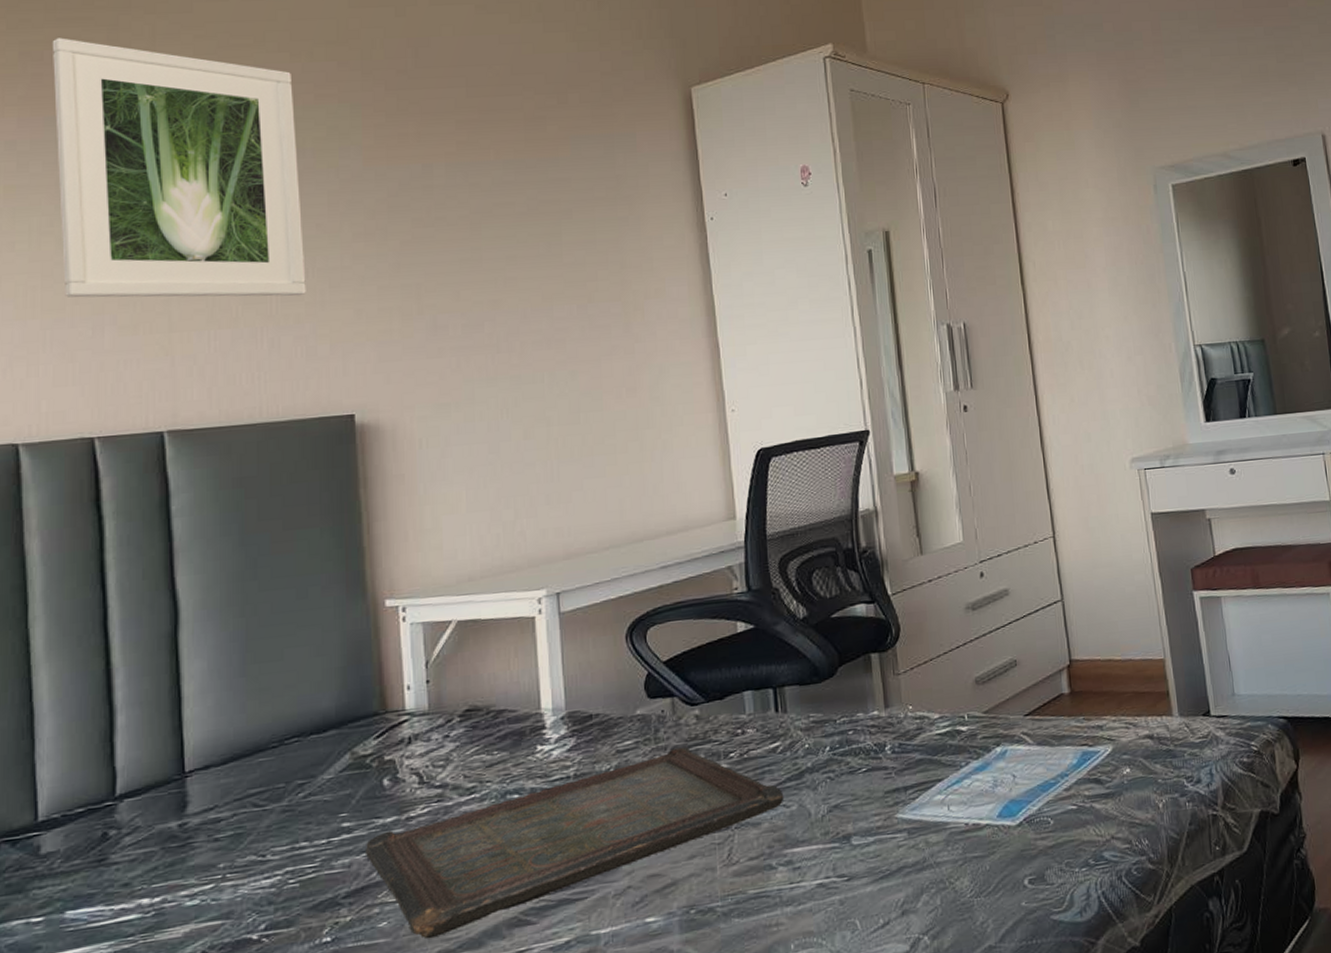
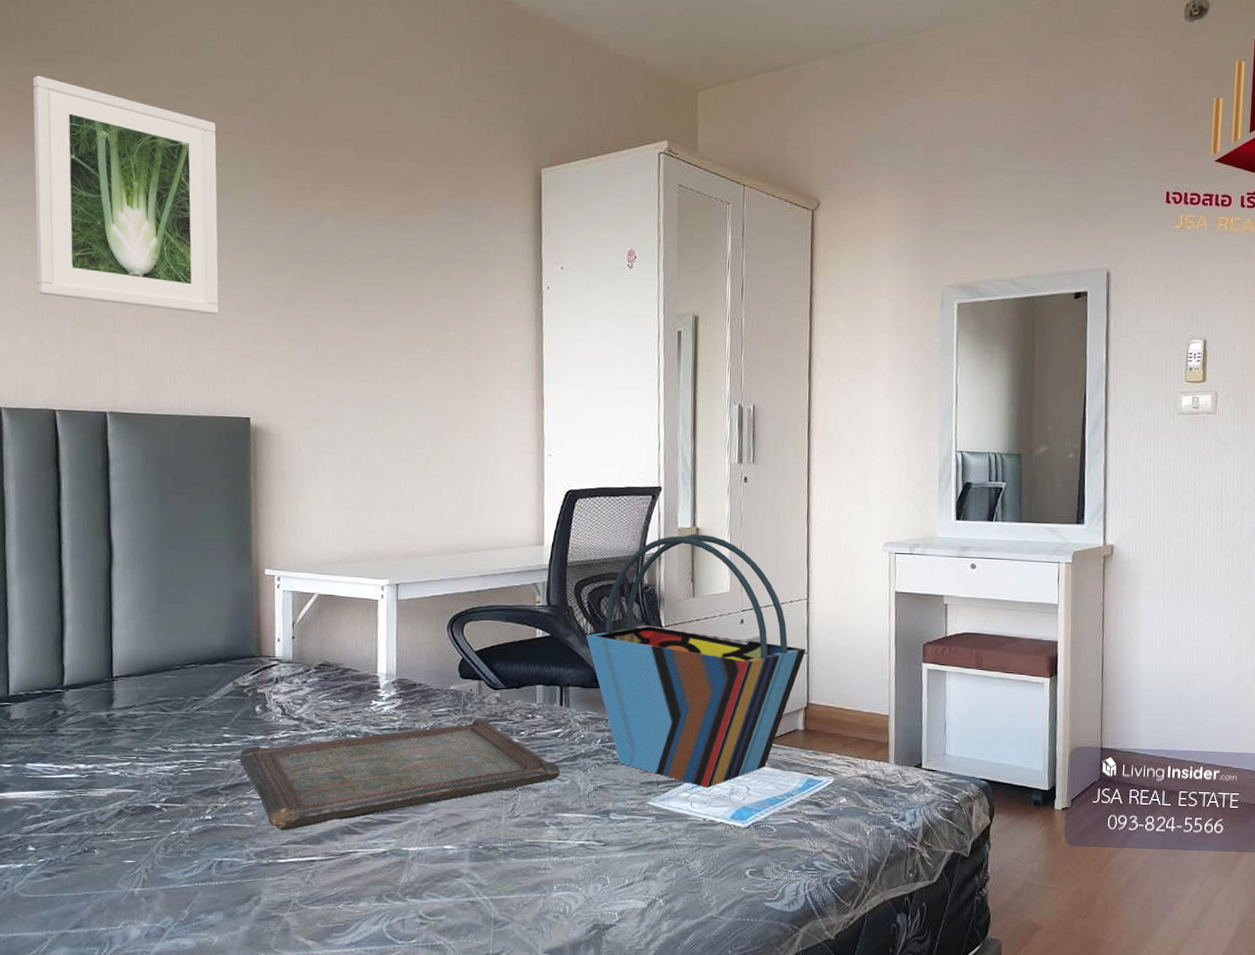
tote bag: none [798,478,1060,784] -> present [586,534,806,787]

